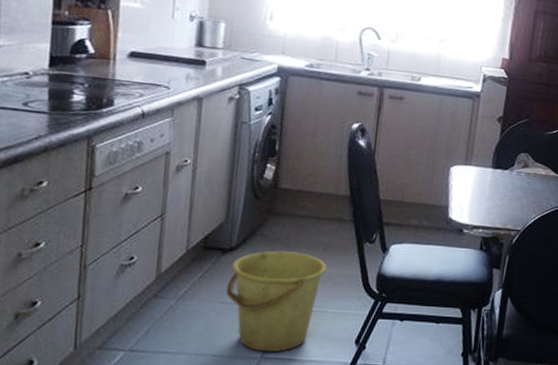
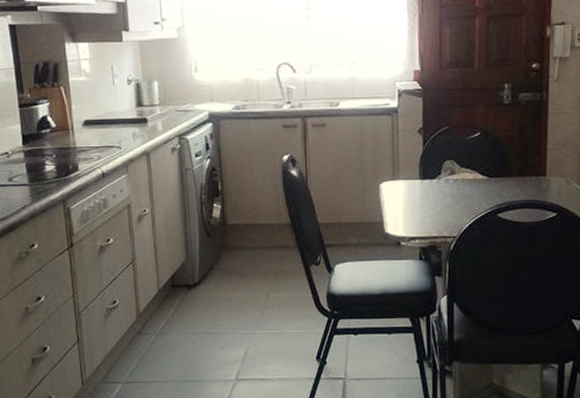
bucket: present [225,250,327,353] -> none [196,281,281,375]

